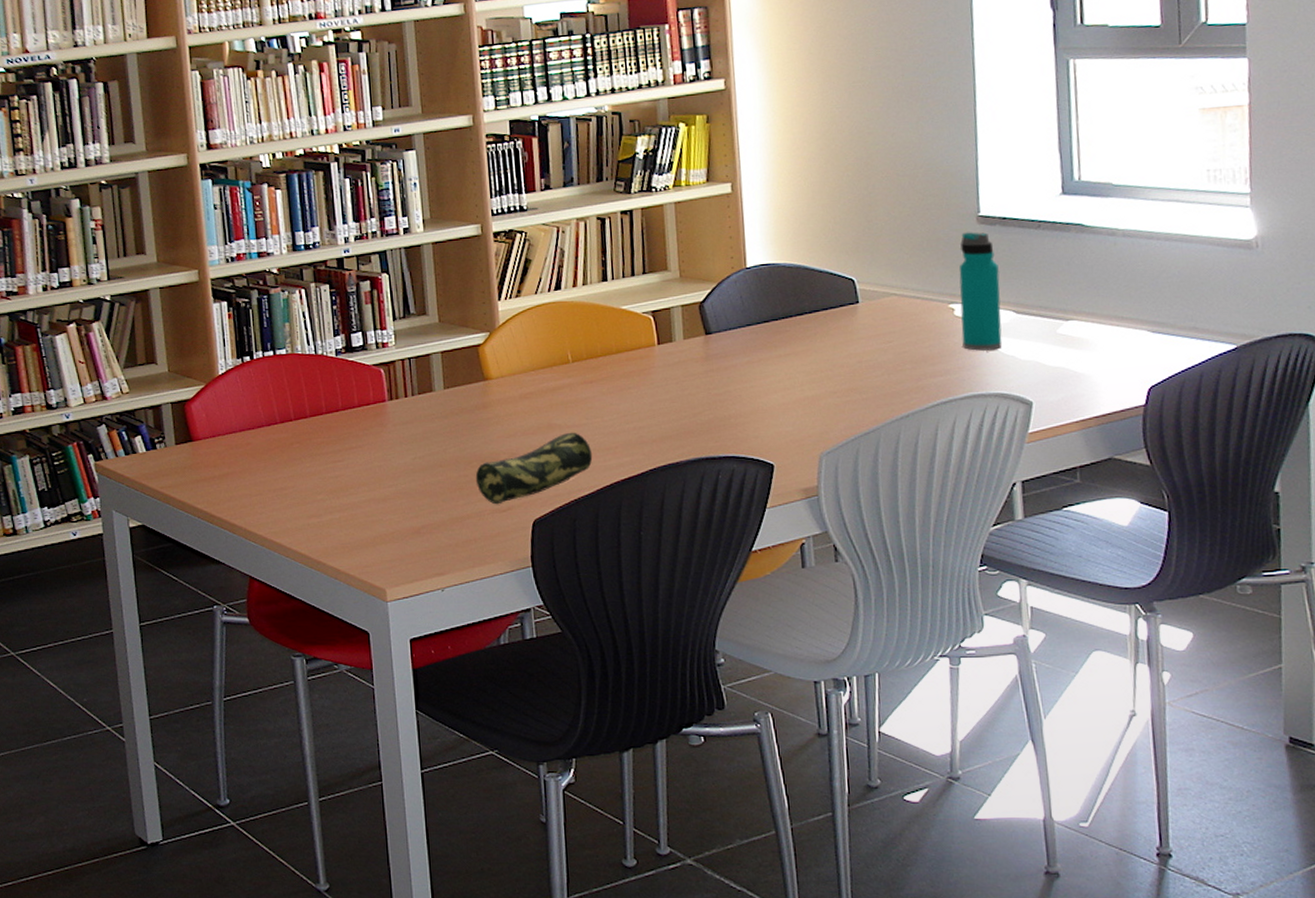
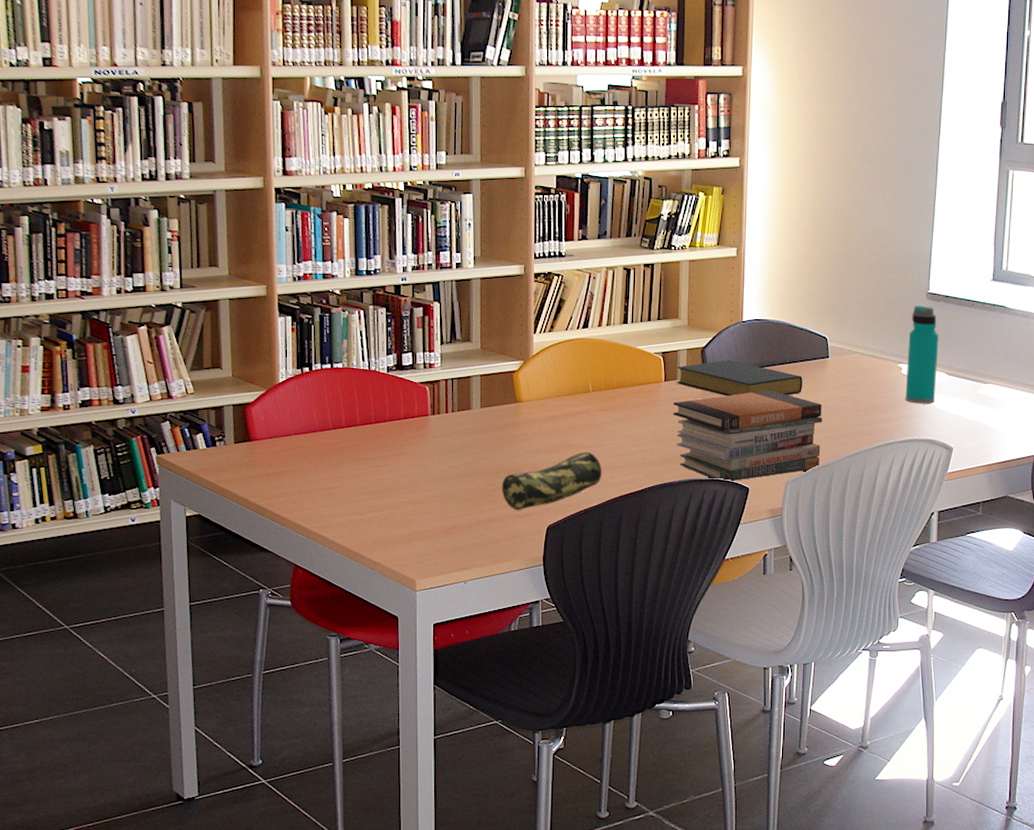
book stack: none [670,346,860,458] -> present [672,389,822,482]
hardback book: none [671,314,829,358] -> present [677,359,802,397]

